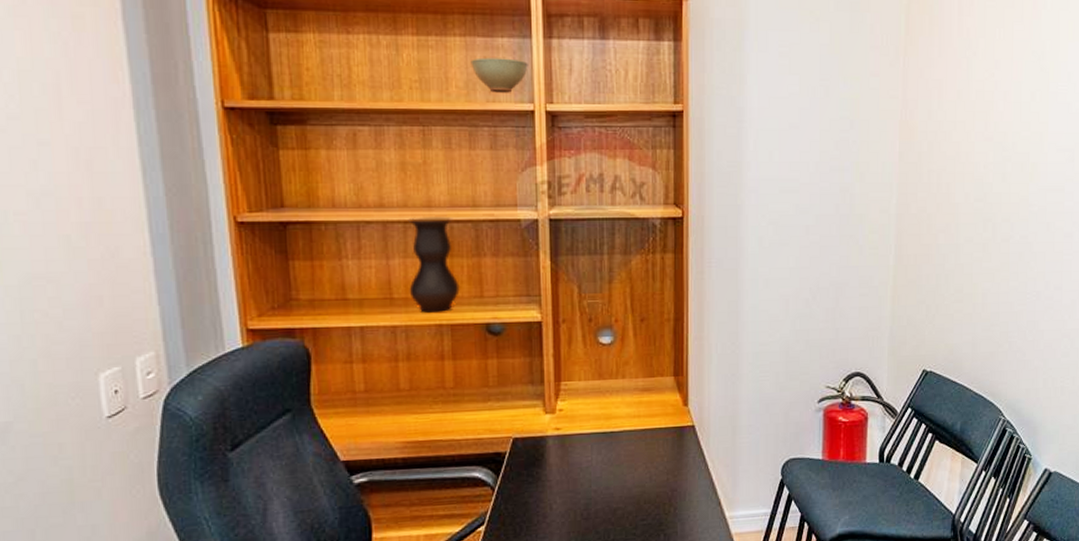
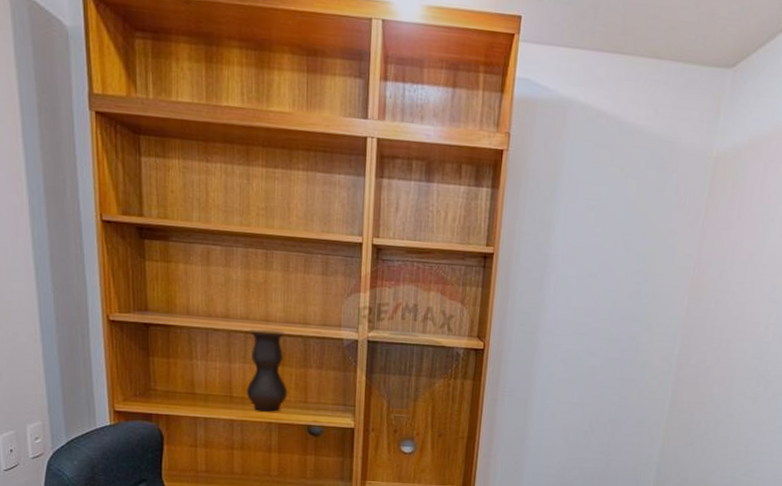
bowl: present [470,57,528,93] -> none [310,191,360,226]

